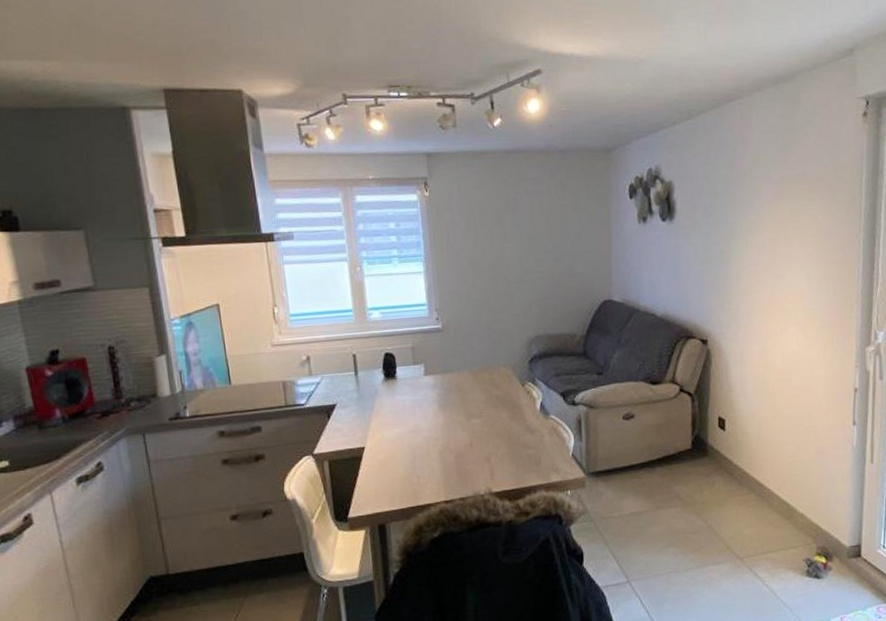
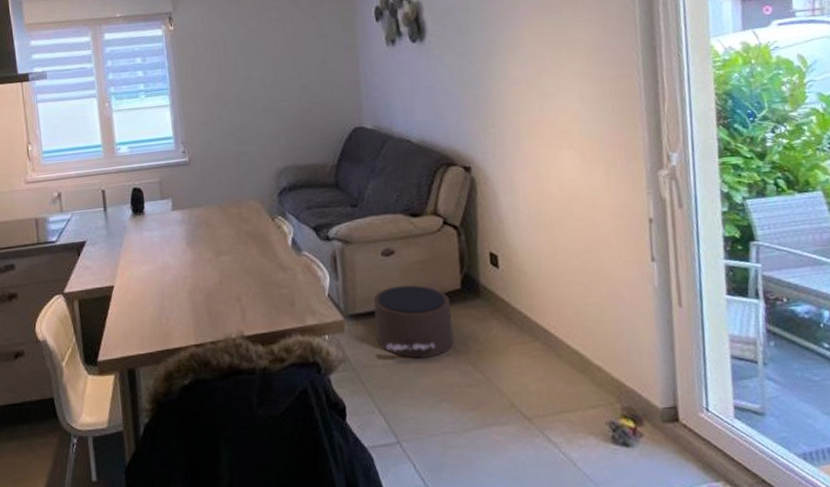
pouf: none [613,445,682,510] -> present [373,285,454,359]

